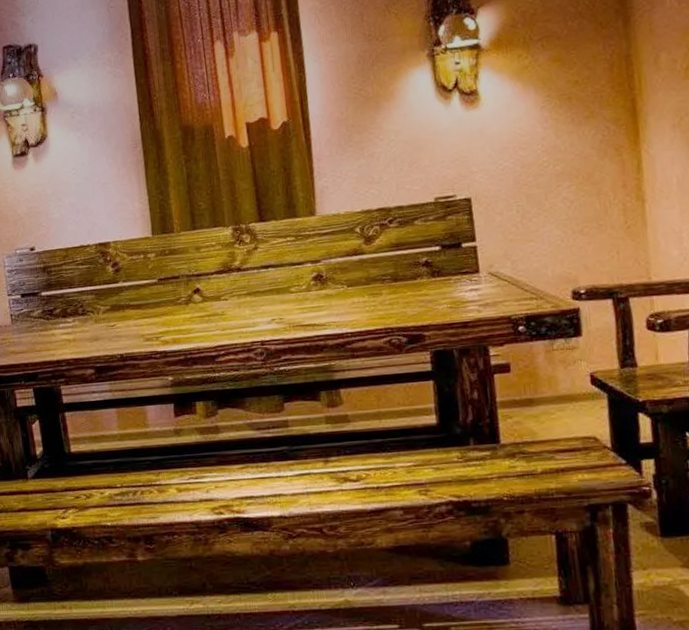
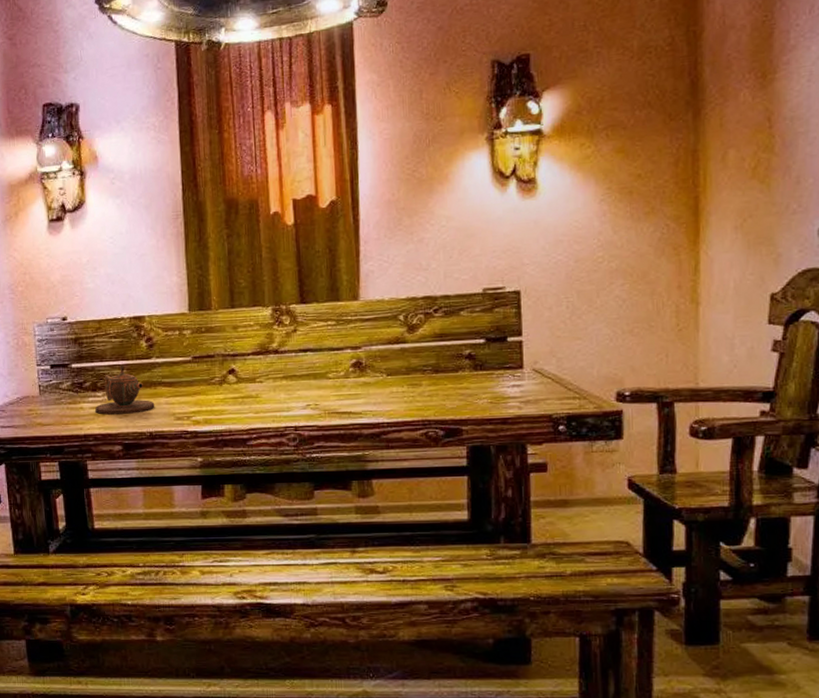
teapot: none [66,290,124,340] -> present [95,364,155,415]

